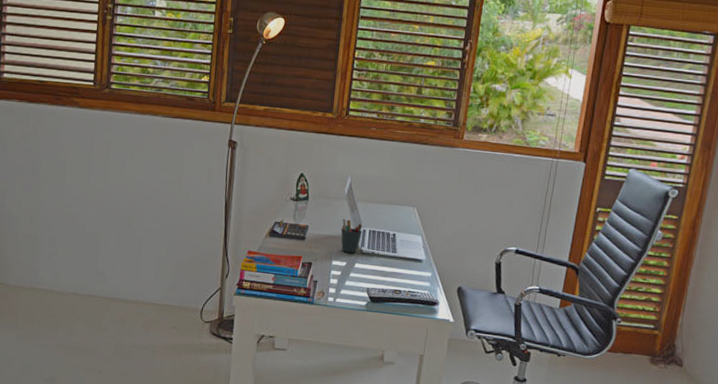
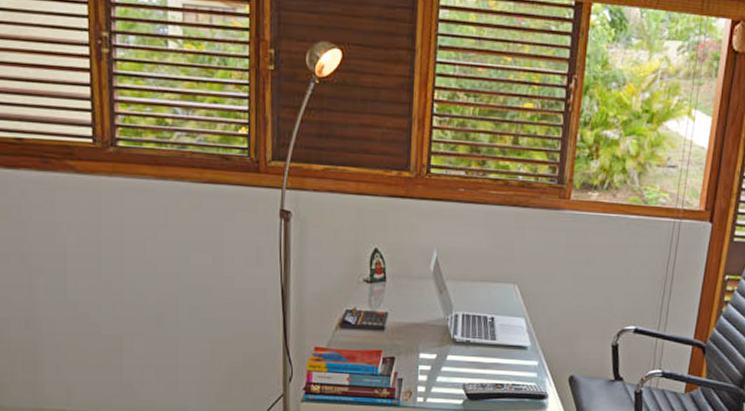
pen holder: present [340,219,363,254] -> none [428,302,454,343]

